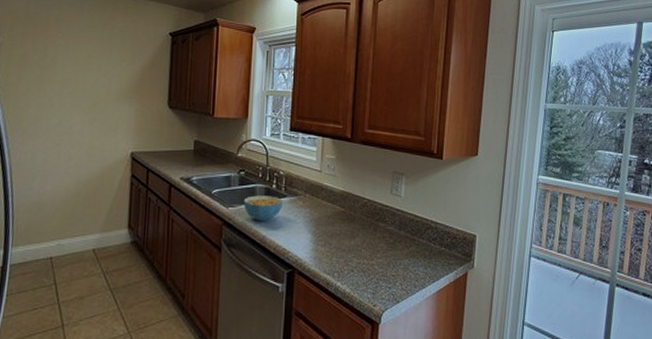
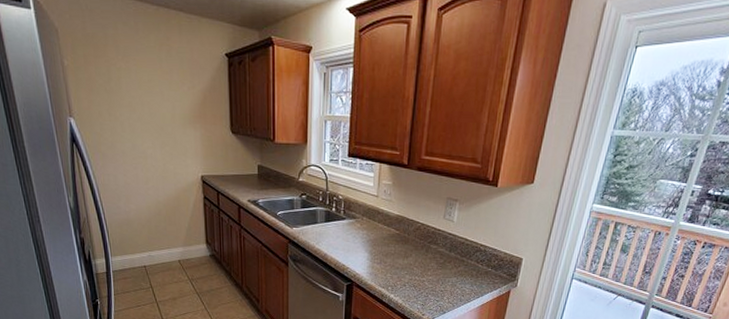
cereal bowl: present [243,195,283,222] -> none [306,217,342,241]

